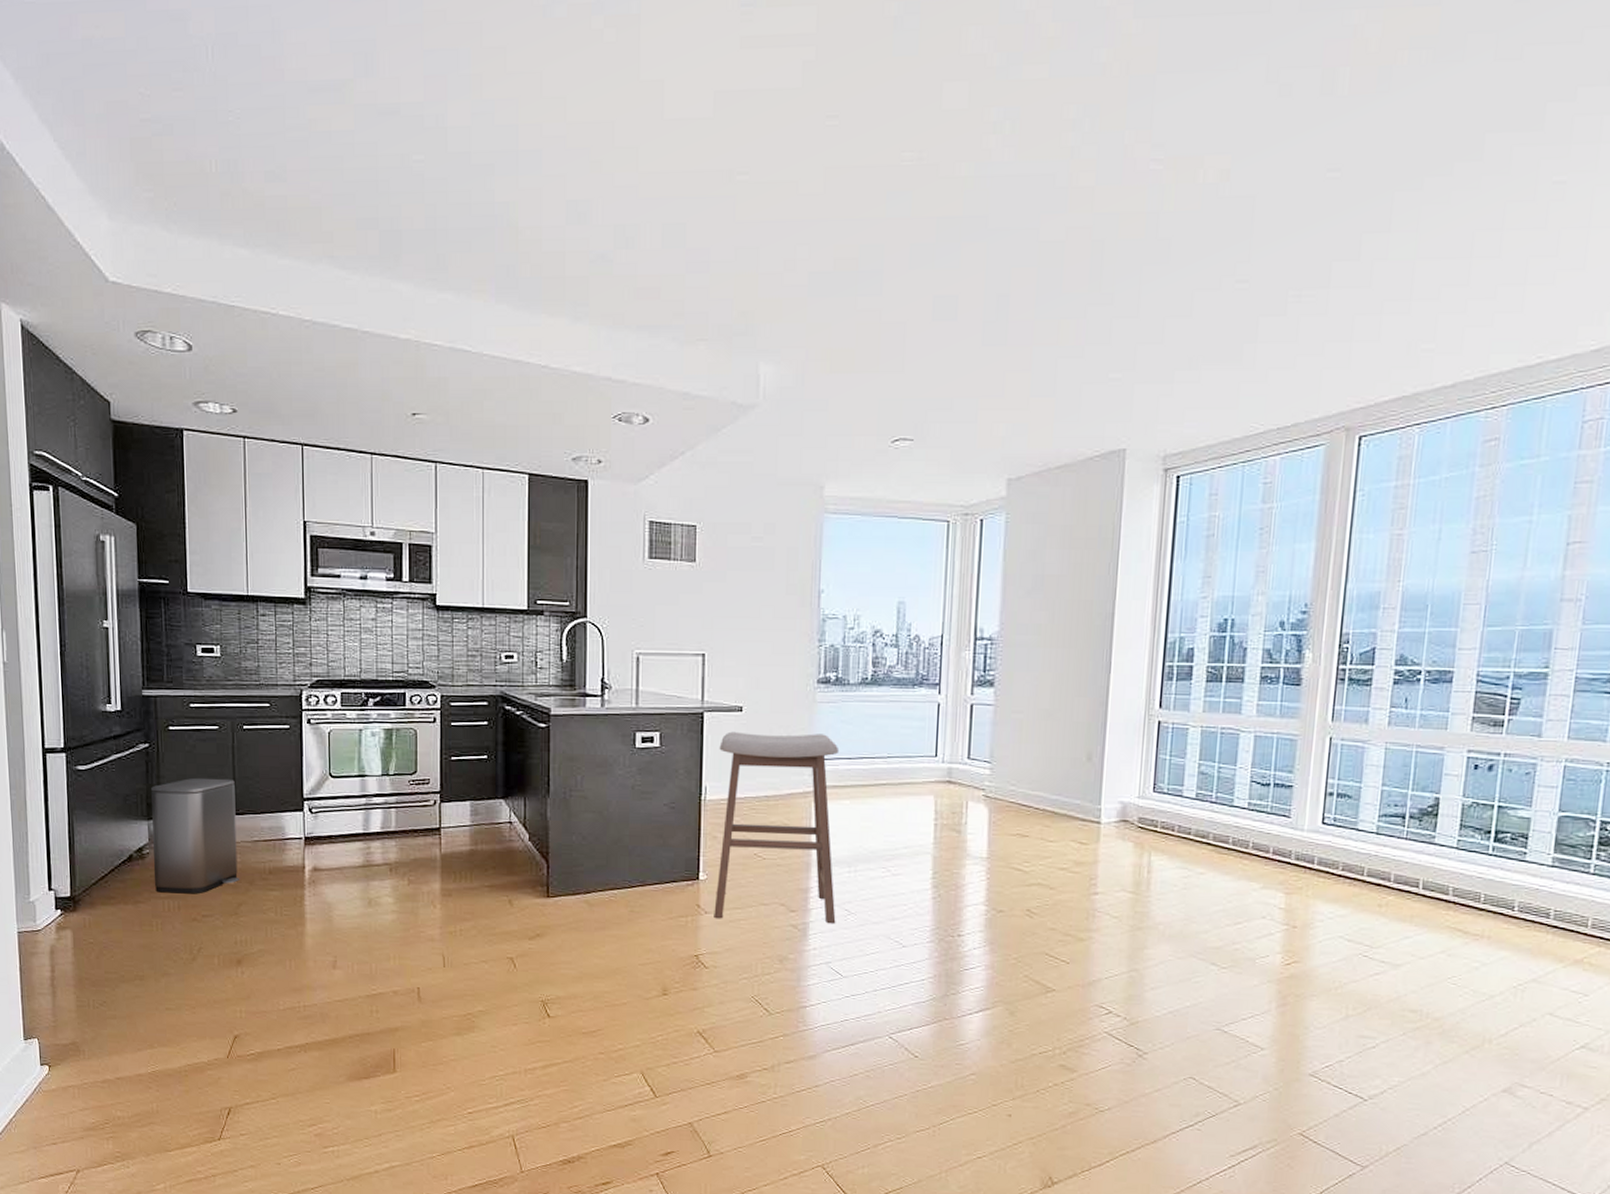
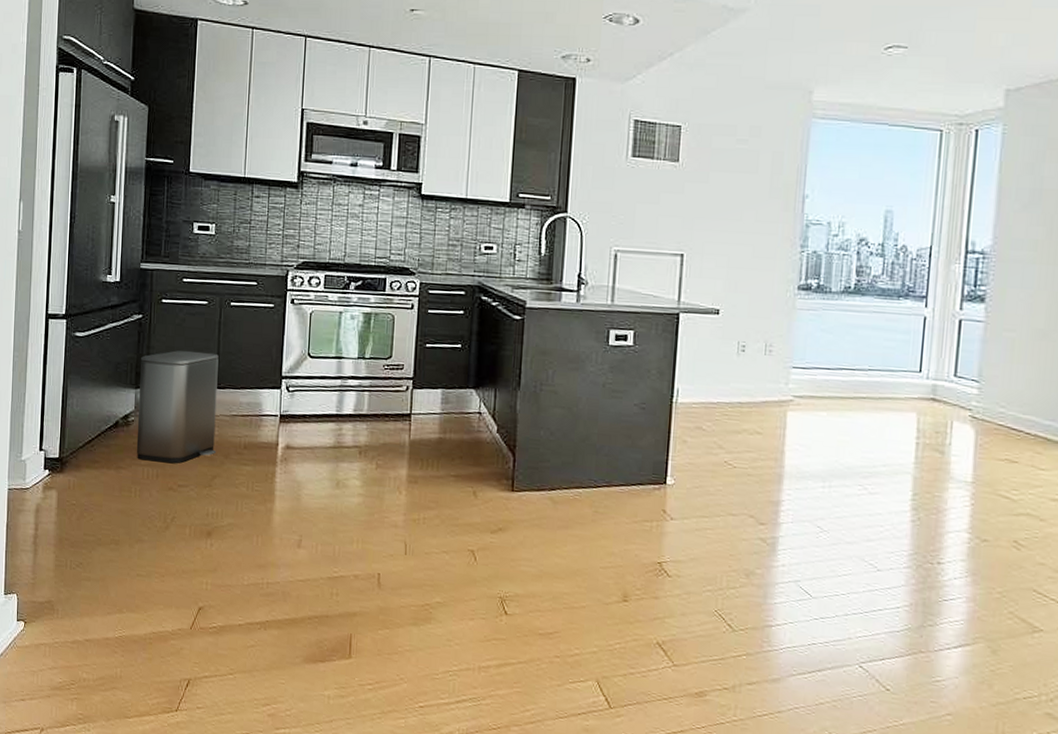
bar stool: present [714,731,840,923] -> none [679,334,818,540]

